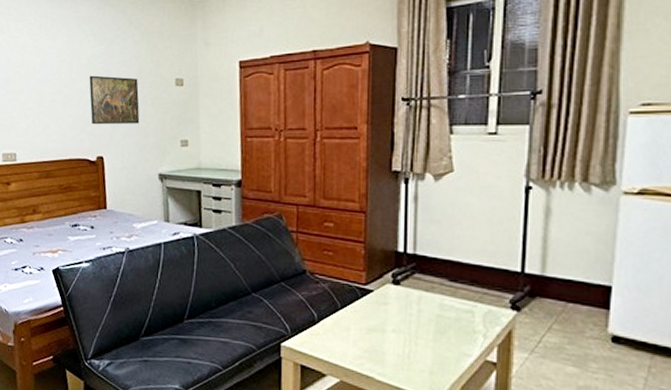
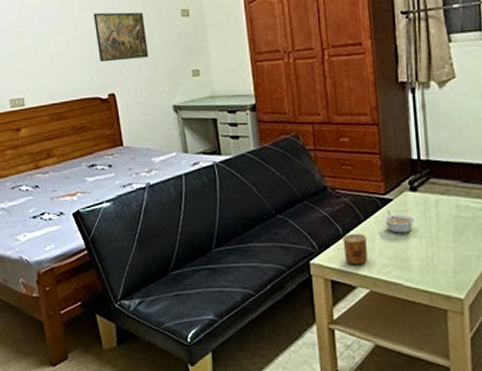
cup: none [317,320,343,354] -> present [342,233,367,265]
legume: none [360,301,394,327] -> present [382,210,415,234]

